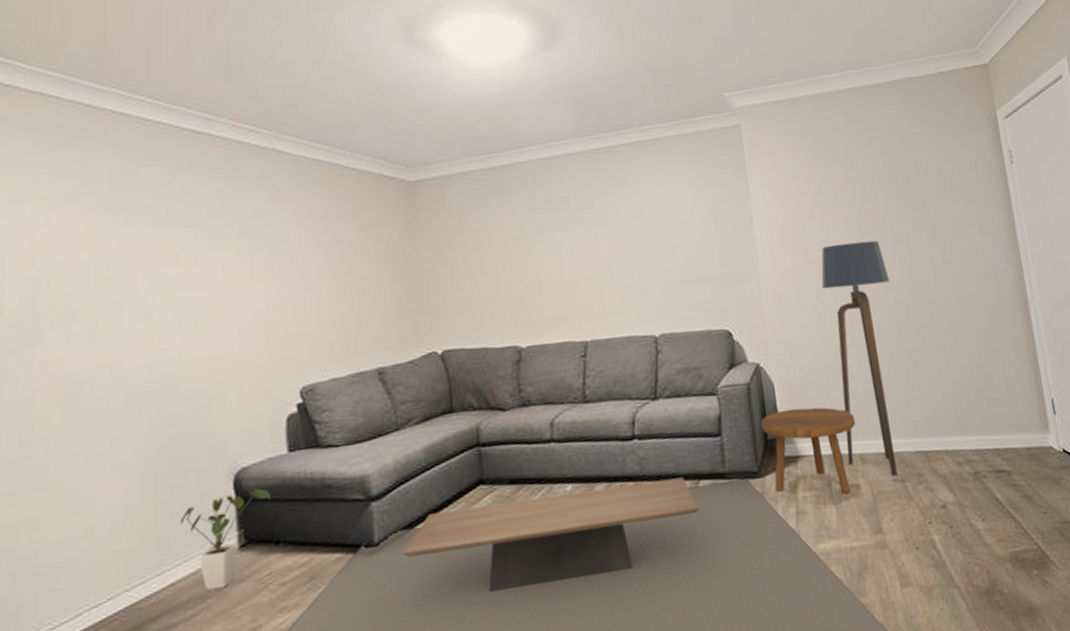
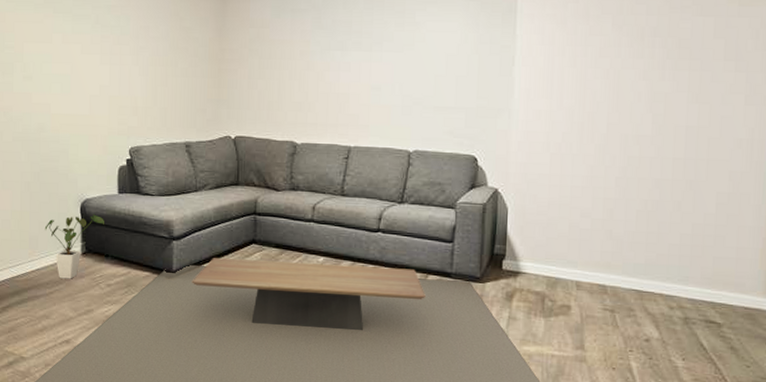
footstool: present [761,407,856,495] -> none [490,231,578,312]
floor lamp: present [821,240,898,476] -> none [564,94,639,305]

